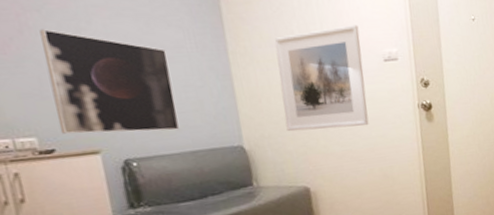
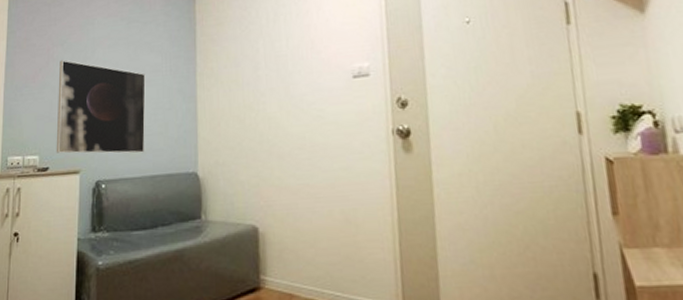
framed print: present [274,25,369,132] -> none [239,38,331,159]

